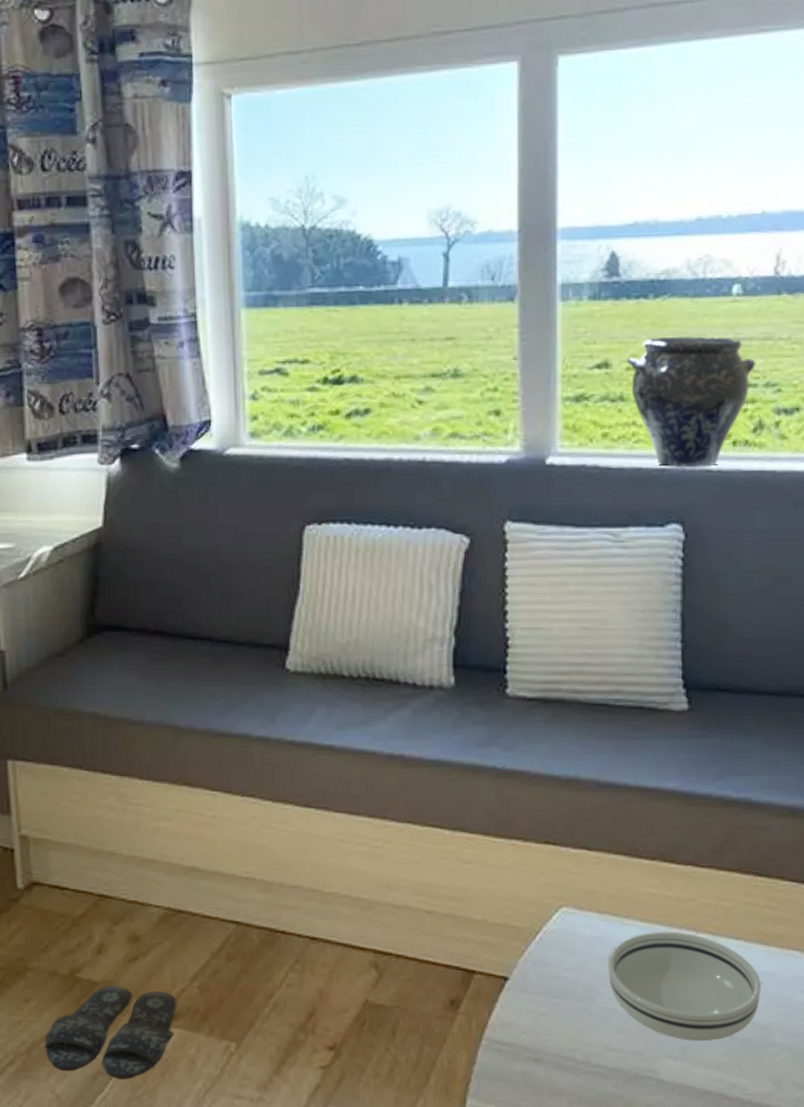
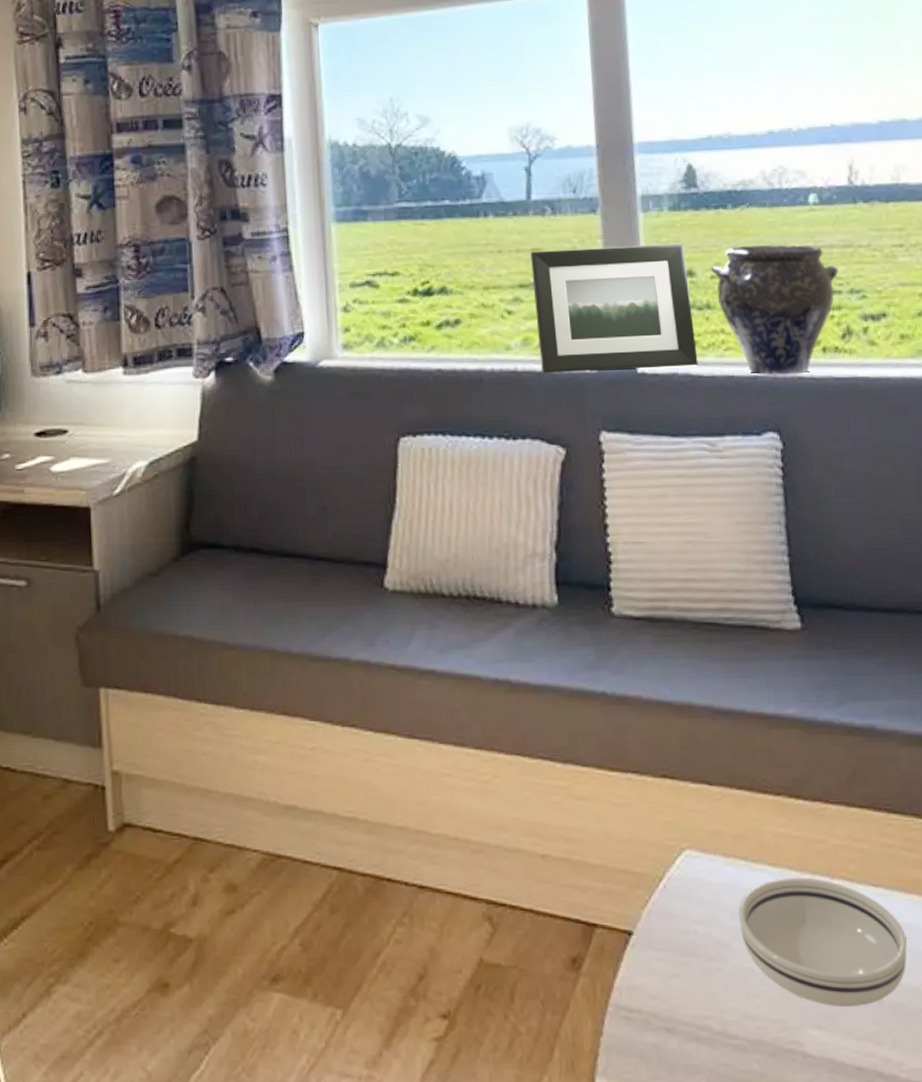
slippers: present [45,985,176,1079] -> none [135,942,277,1054]
picture frame: none [445,333,607,464] -> present [531,243,698,374]

